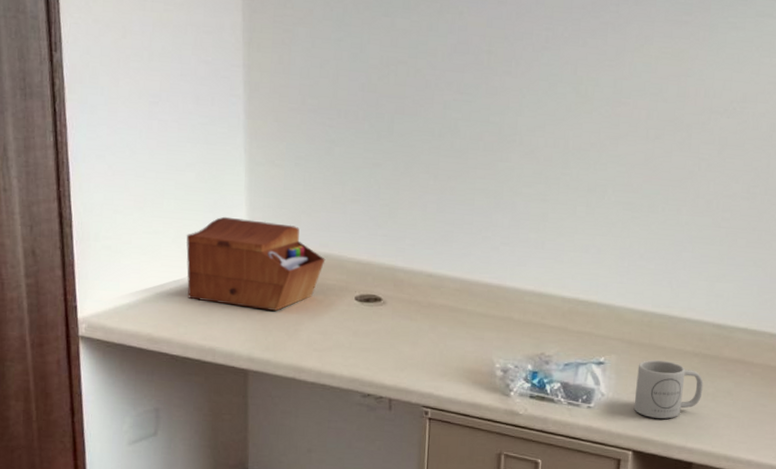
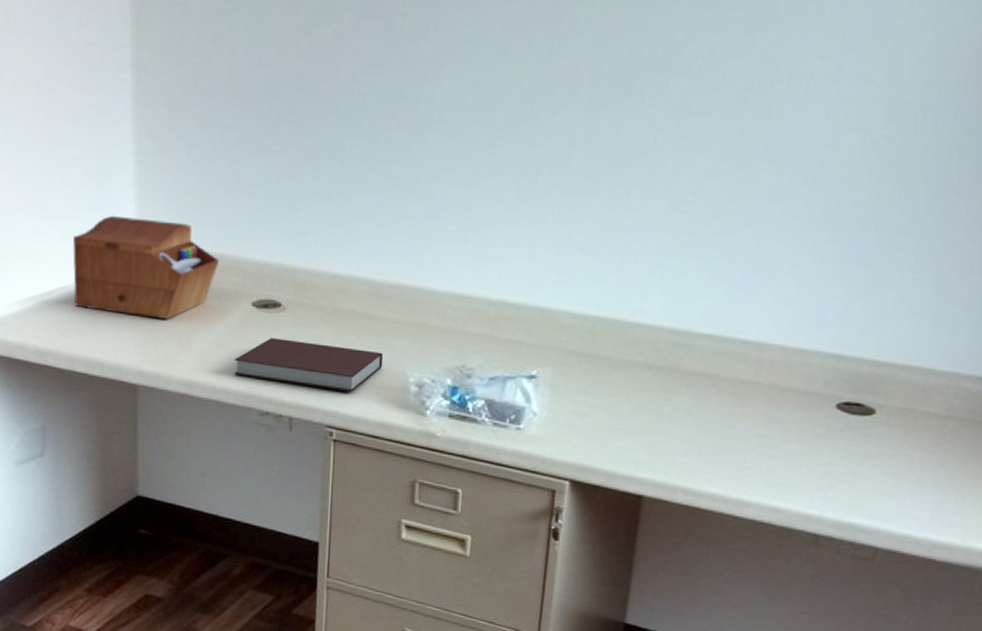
notebook: none [338,328,473,377] -> present [234,338,384,392]
mug: present [633,360,704,419] -> none [571,372,658,443]

